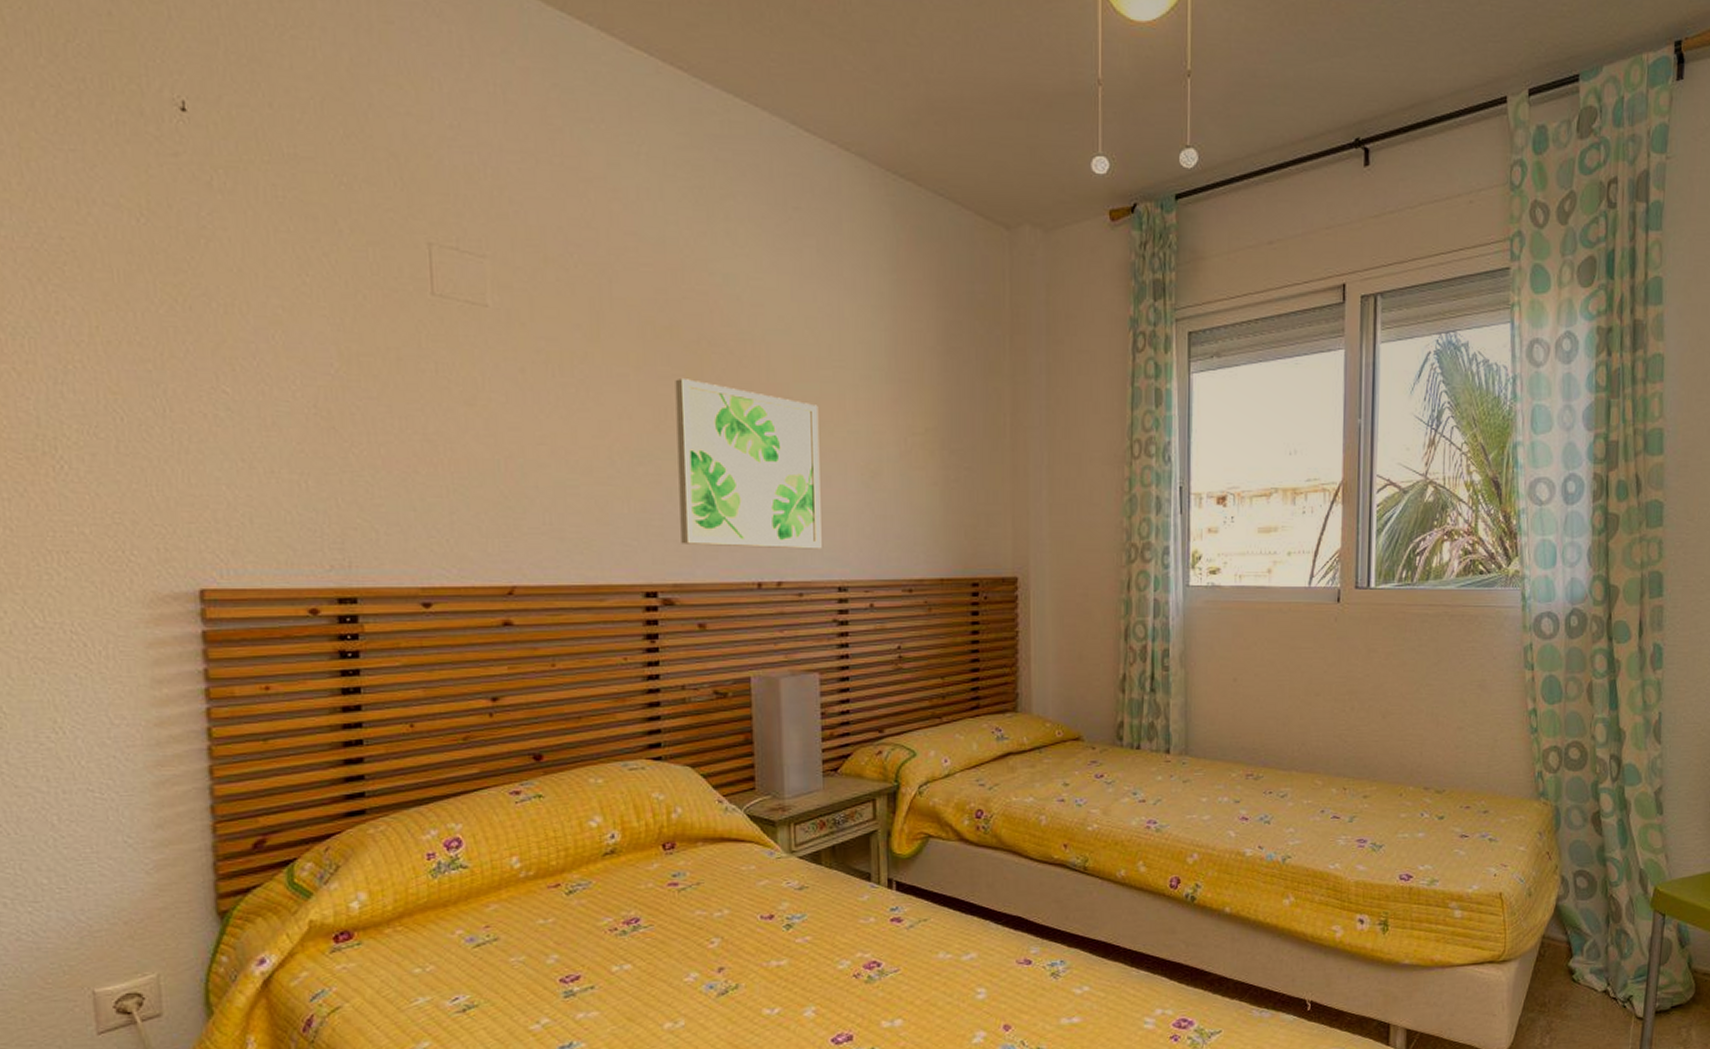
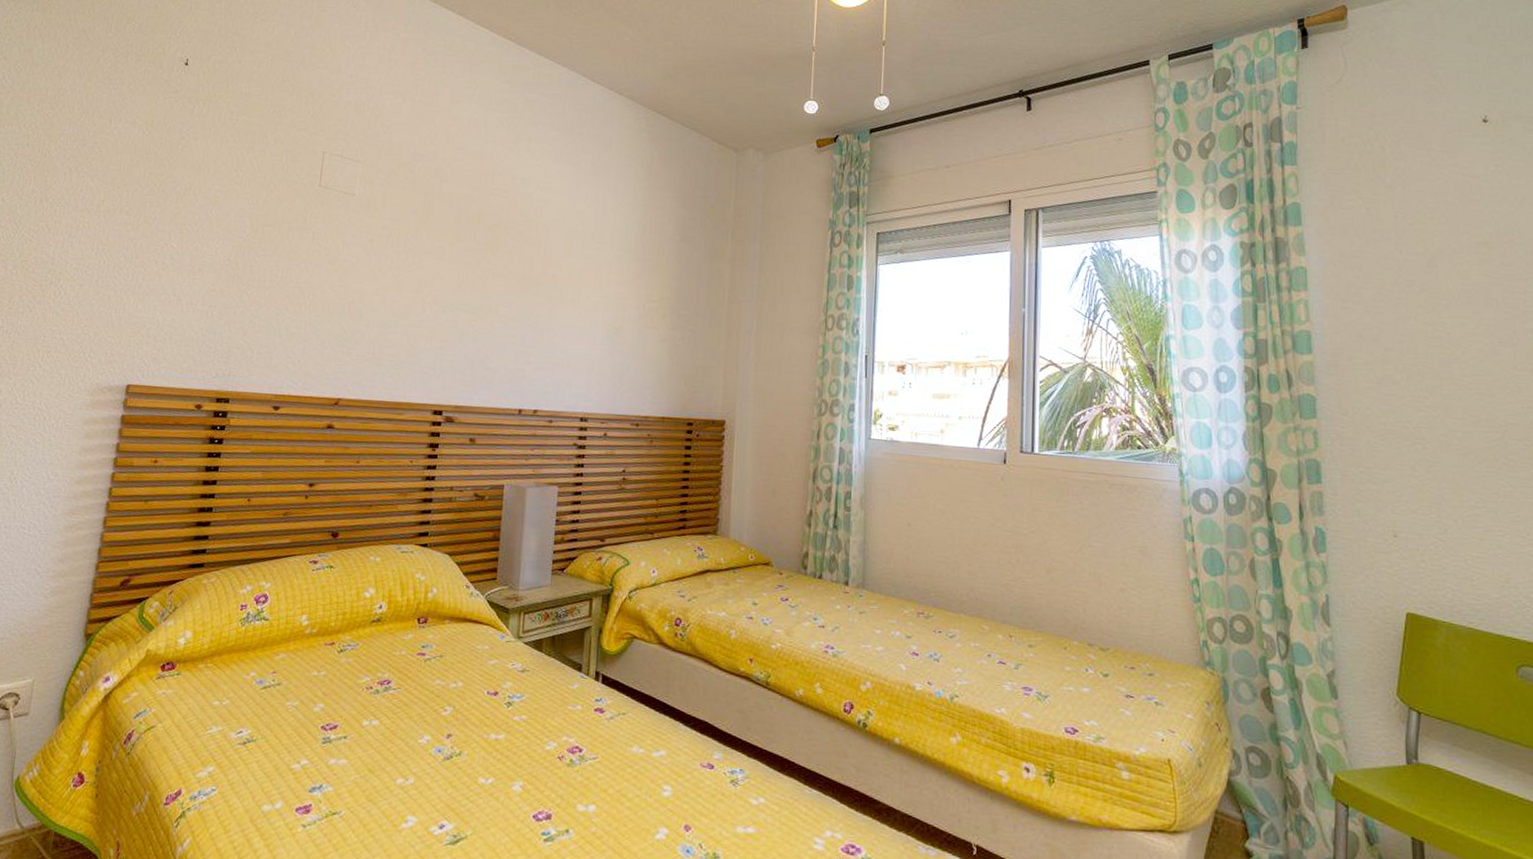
wall art: present [675,377,822,549] -> none [465,251,580,387]

